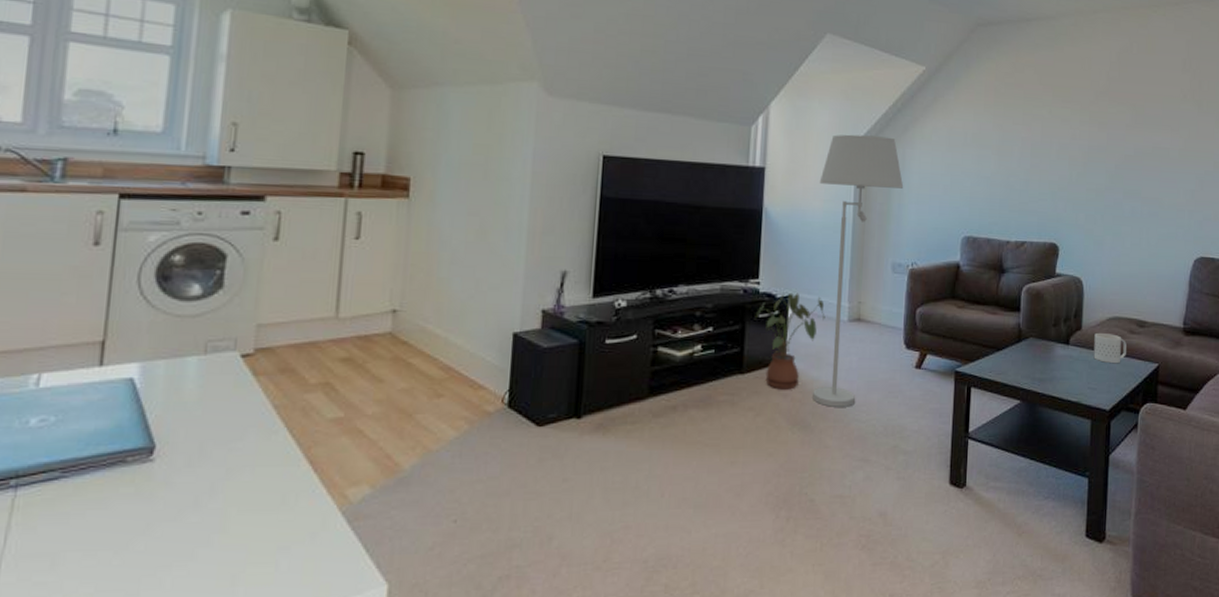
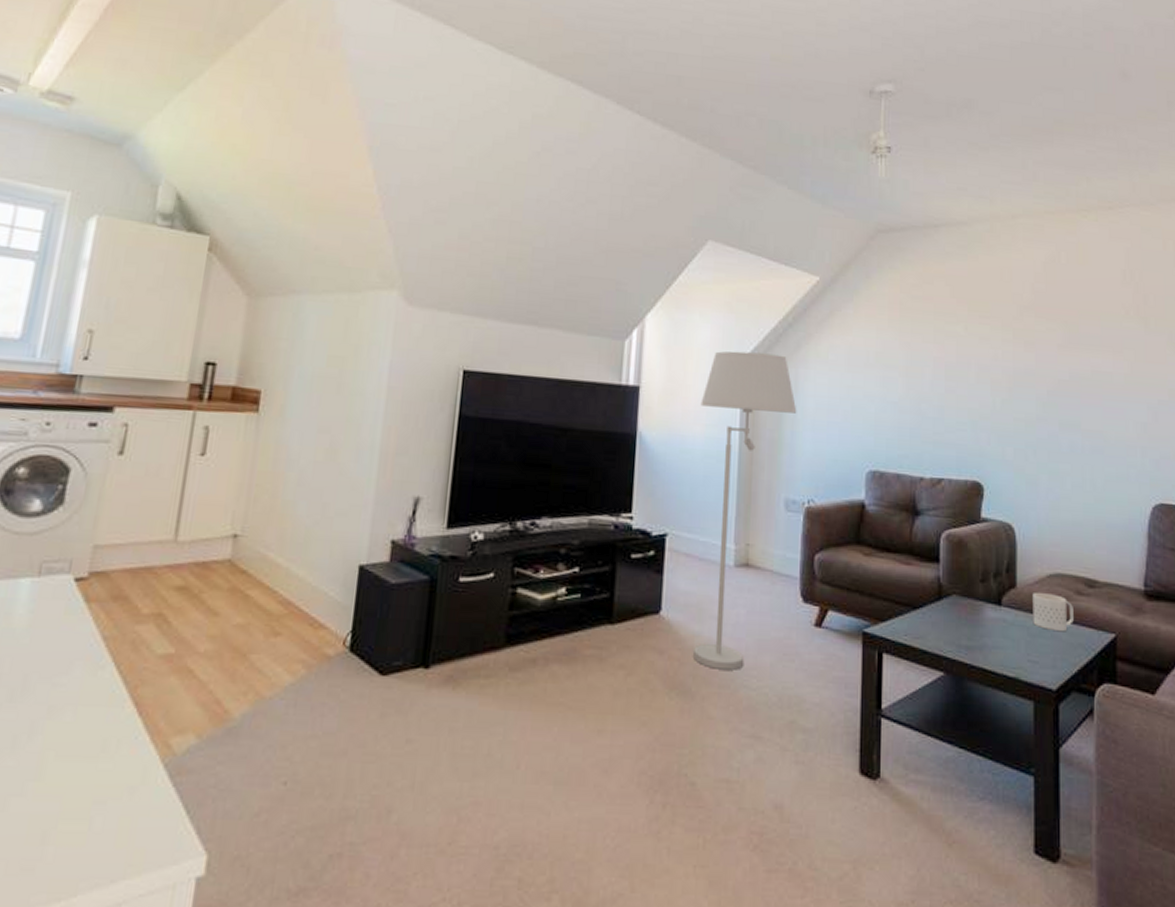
house plant: present [755,292,825,390] -> none [627,530,708,646]

